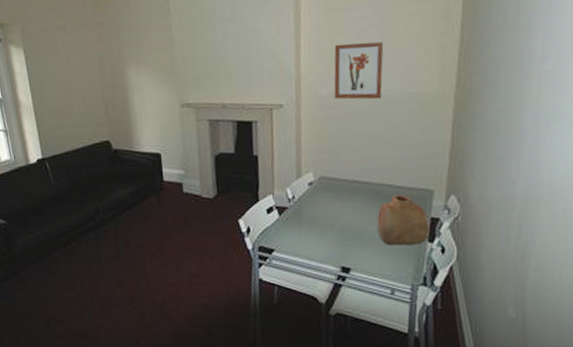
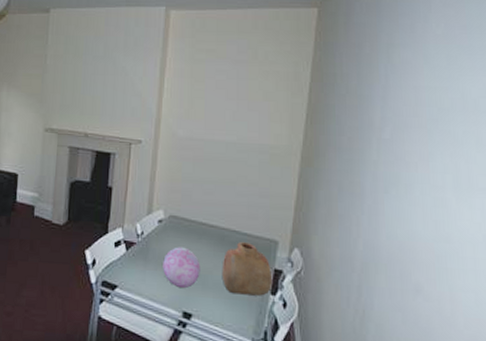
decorative orb: none [317,206,356,245] -> present [163,247,200,288]
wall art: present [334,41,384,100] -> none [191,91,239,146]

